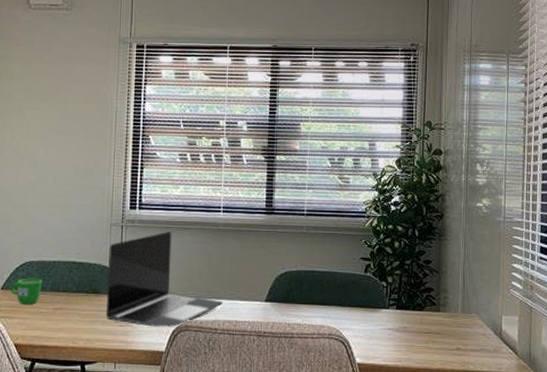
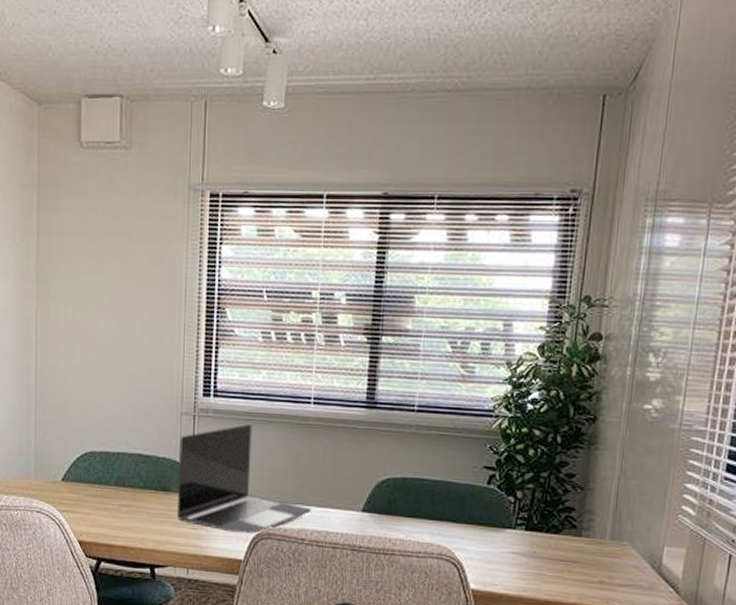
mug: present [10,278,43,305] -> none [71,469,106,500]

